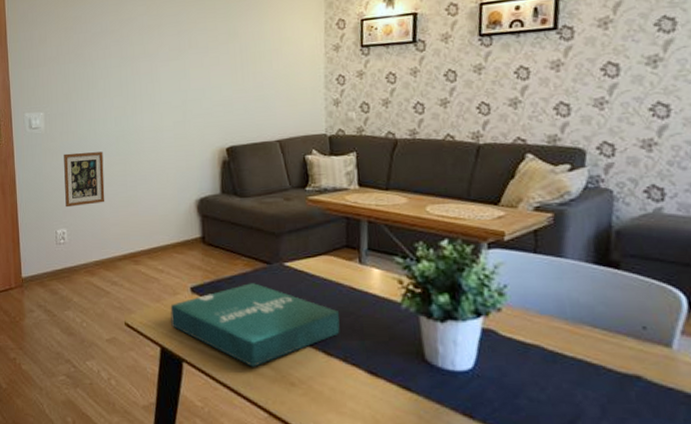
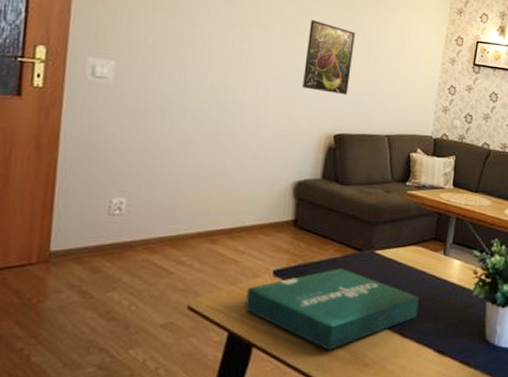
picture frame: present [64,151,105,208] -> none [129,113,190,175]
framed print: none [188,38,233,107] -> present [303,20,355,96]

